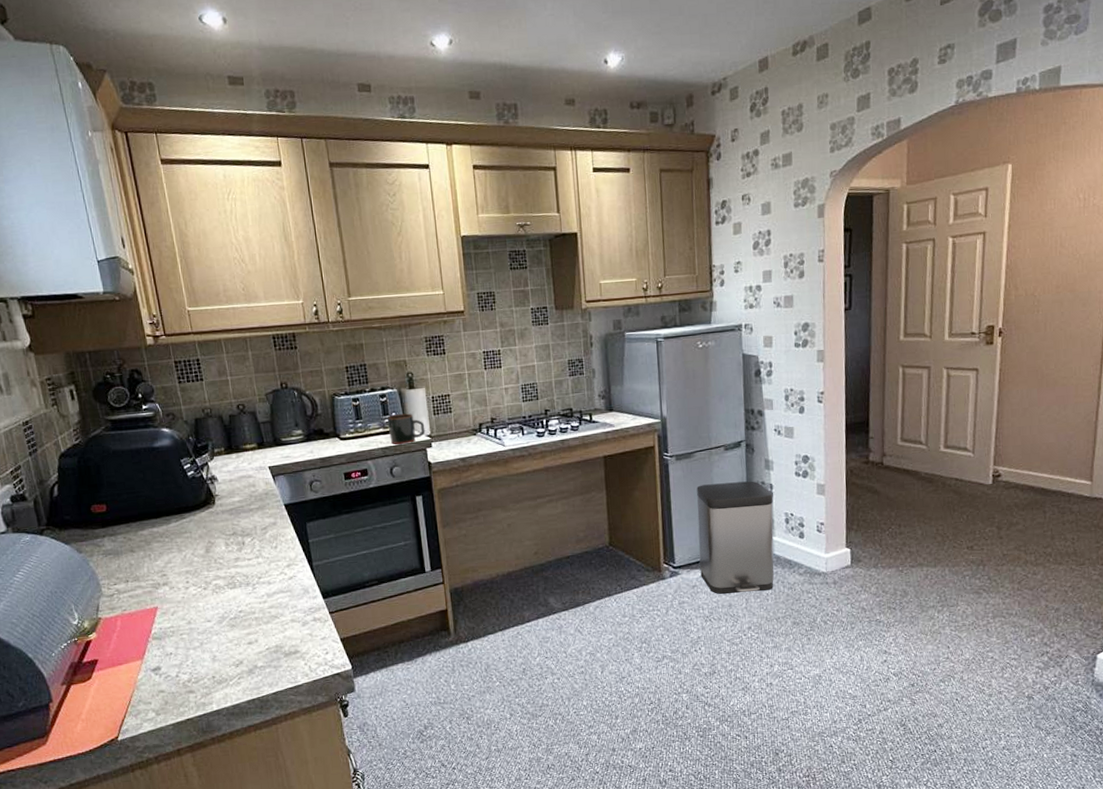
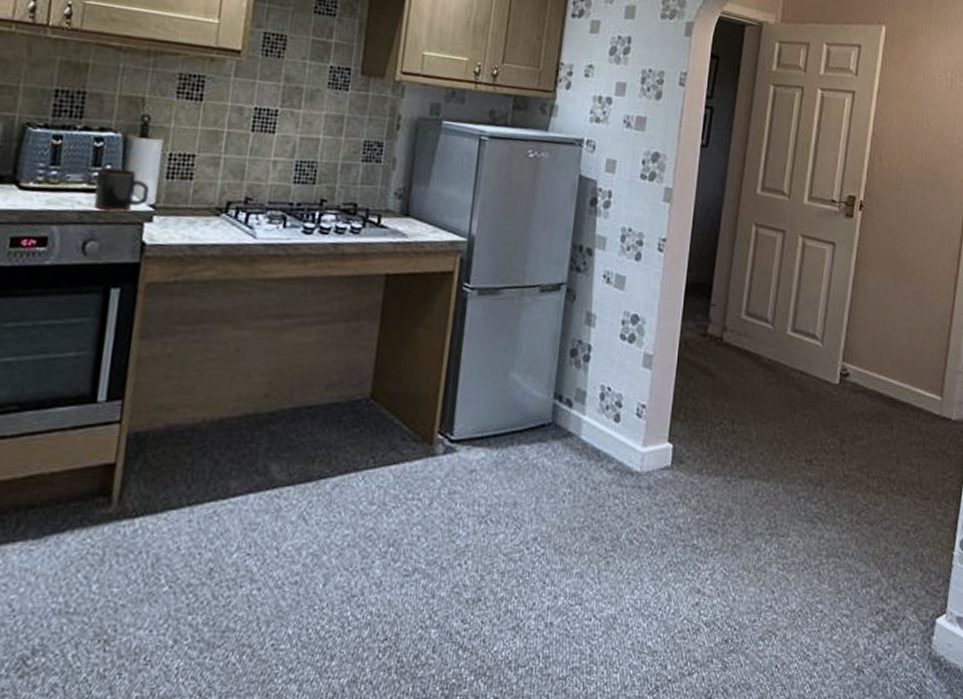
pedal bin: present [697,481,774,594] -> none [483,333,590,488]

